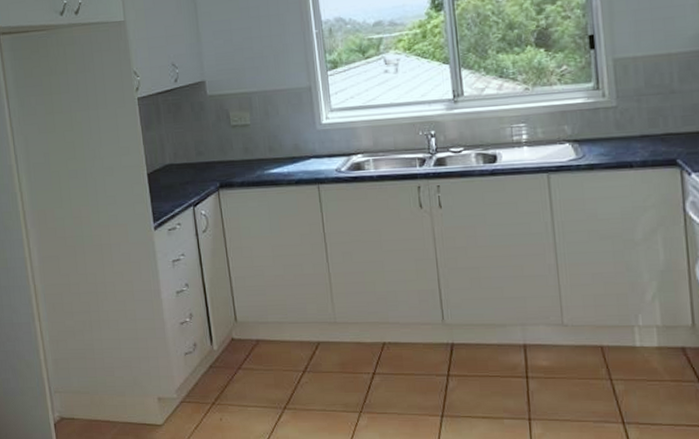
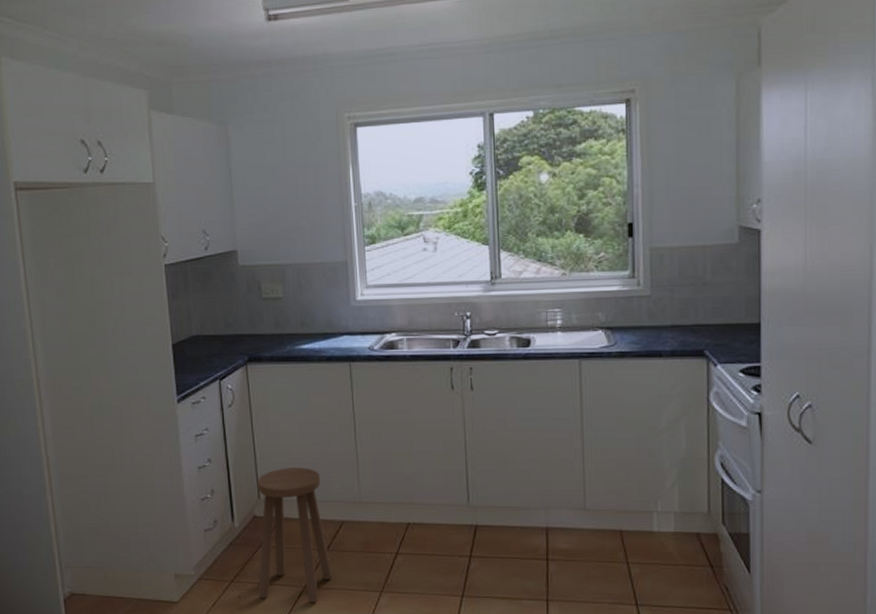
stool: none [233,290,311,424] -> present [257,467,333,603]

